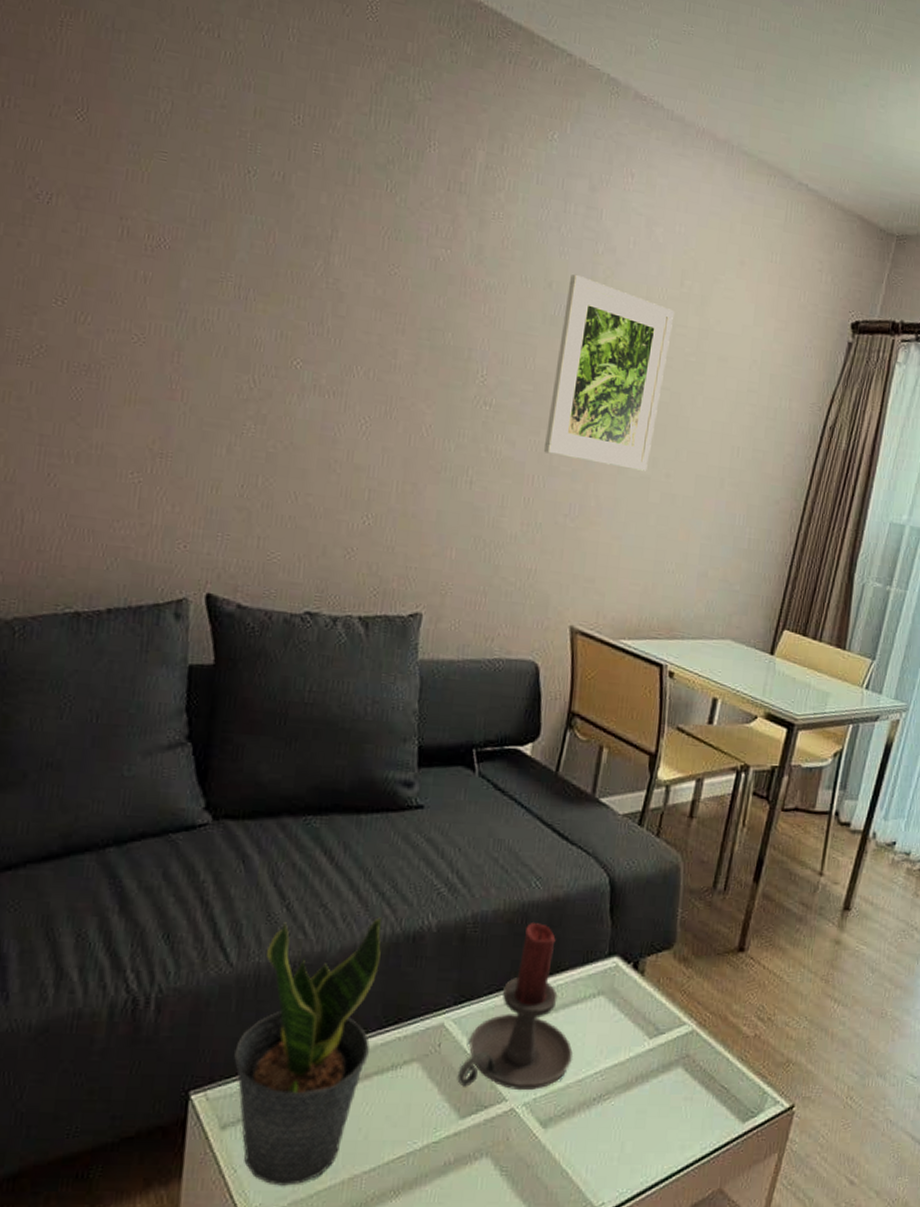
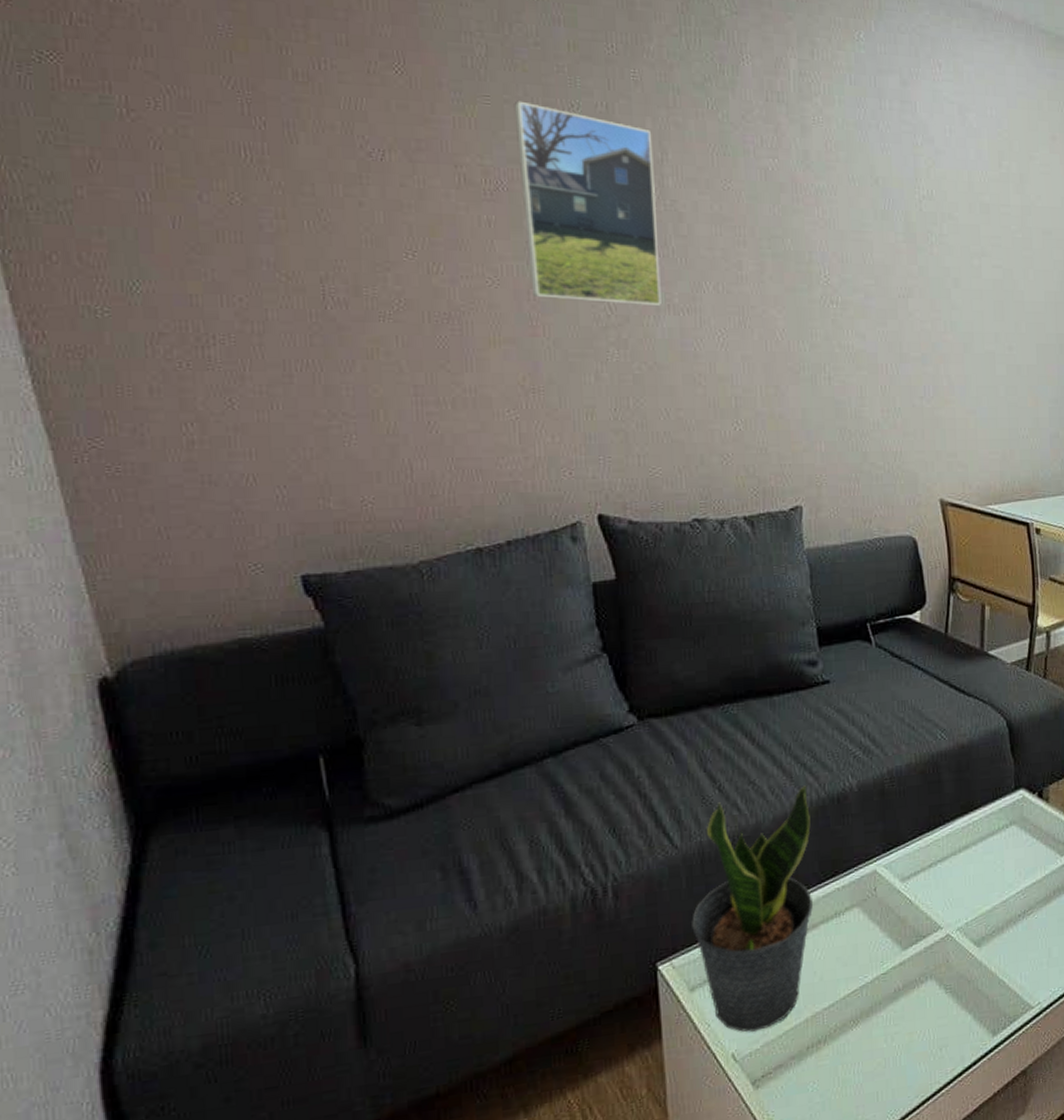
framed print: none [177,160,325,386] -> present [514,100,662,307]
candle holder: present [457,923,574,1091] -> none [895,770,996,923]
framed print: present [543,274,675,471] -> none [892,167,997,347]

